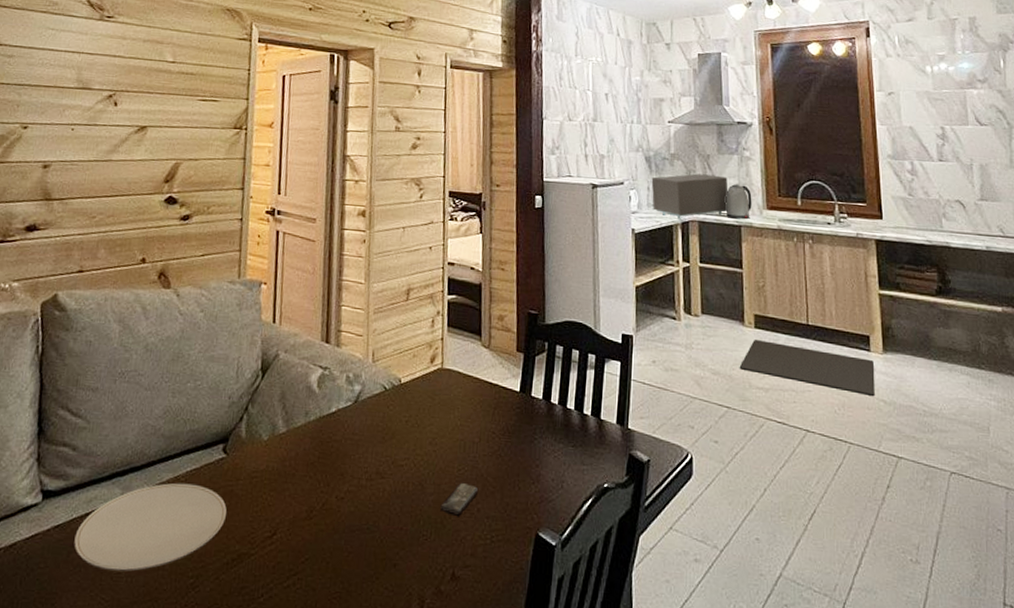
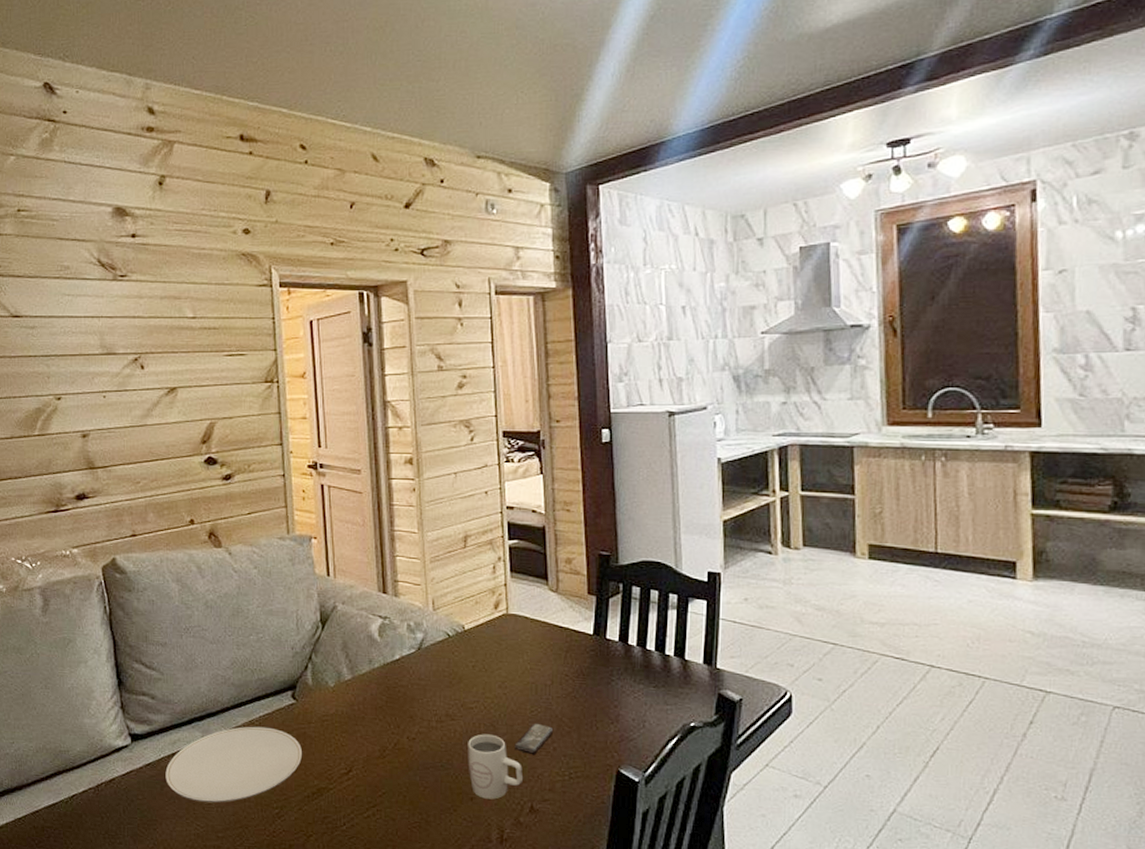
mug: none [393,493,447,566] -> present [468,734,524,800]
microwave: present [651,173,729,219] -> none [741,390,838,444]
kettle: present [725,184,752,220] -> none [834,399,868,439]
floor mat: present [739,339,875,396] -> none [848,570,1021,627]

